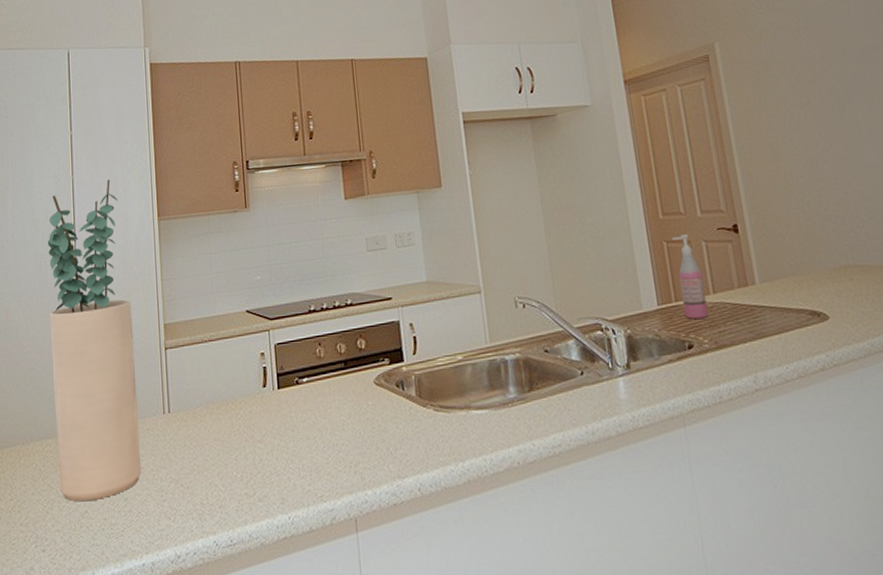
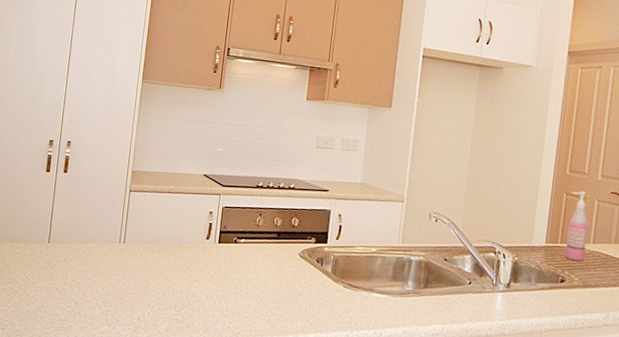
vase: present [47,179,142,502] -> none [23,37,110,299]

